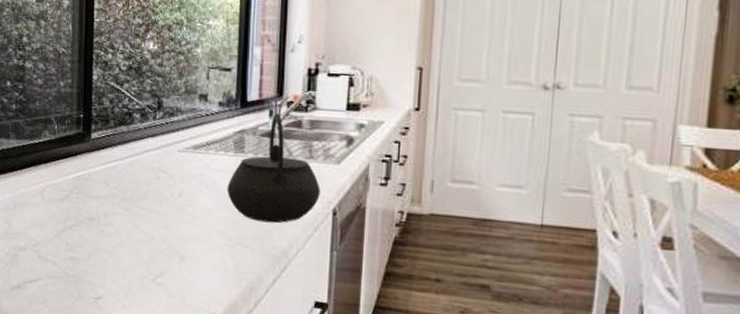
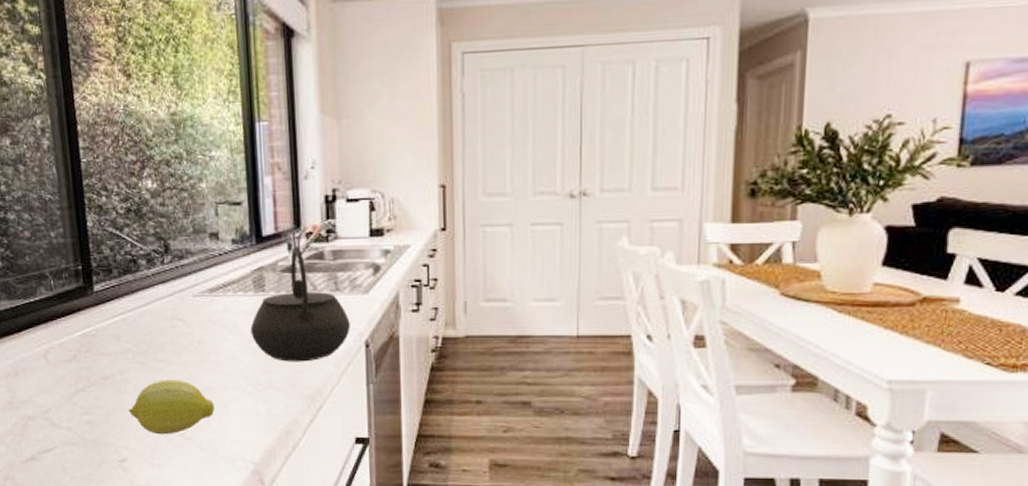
fruit: none [109,226,186,279] -> present [129,380,215,435]

